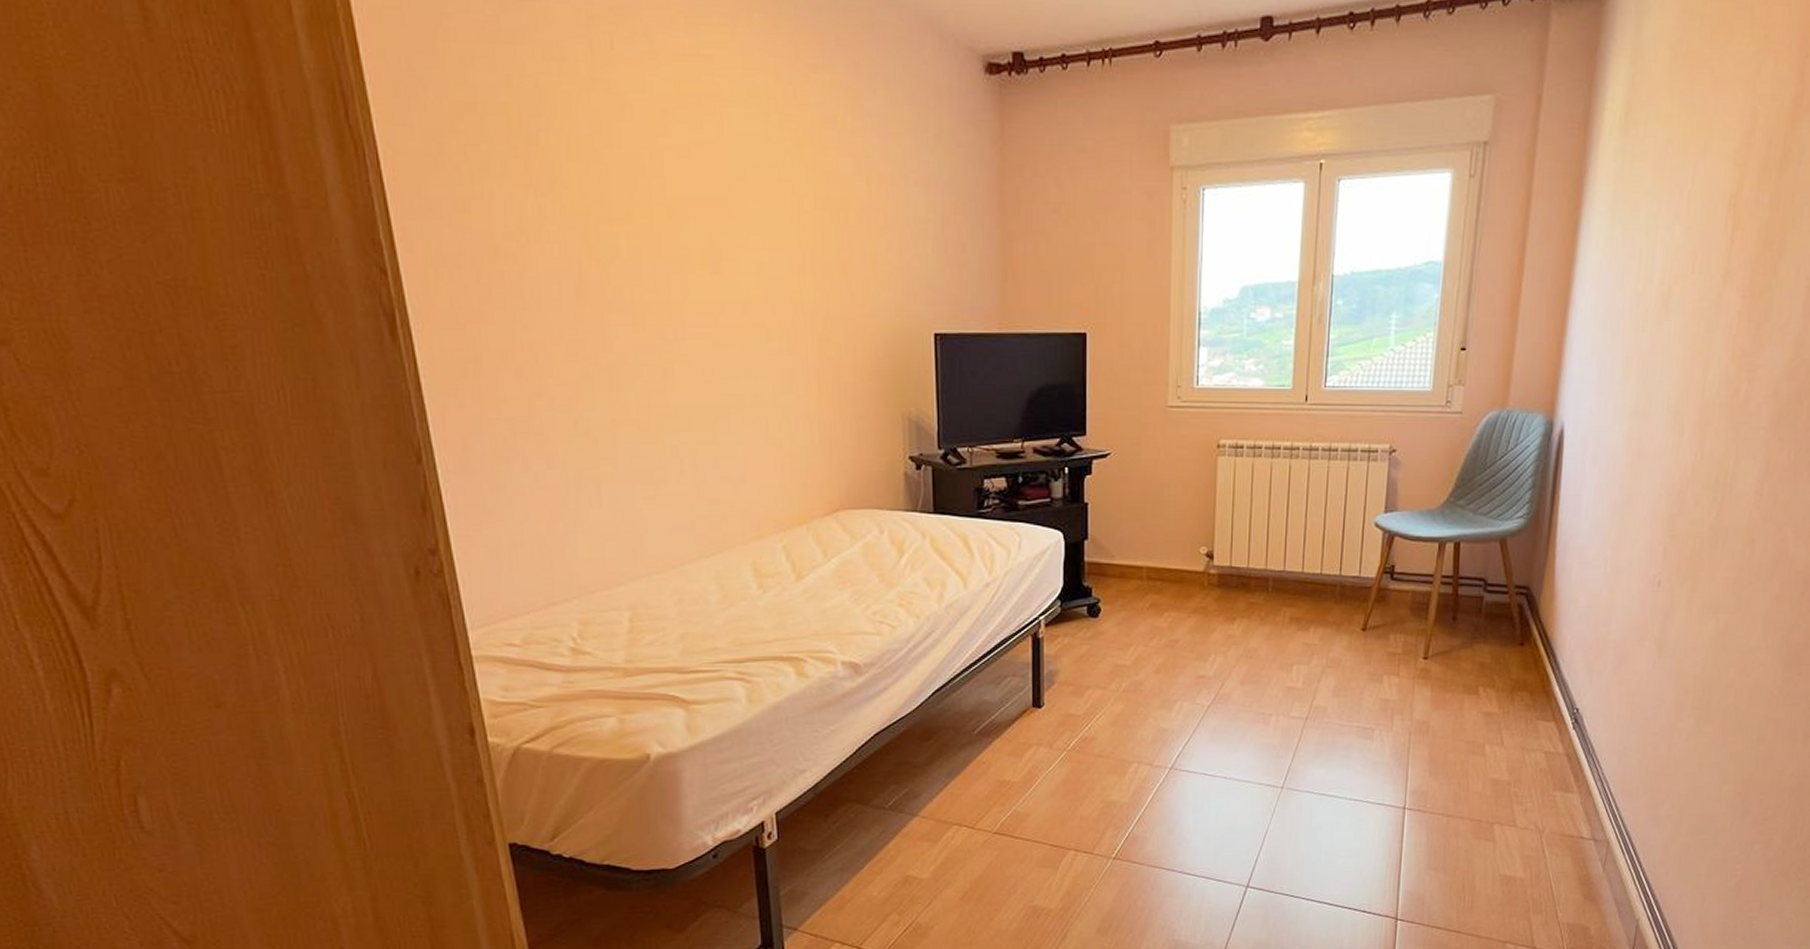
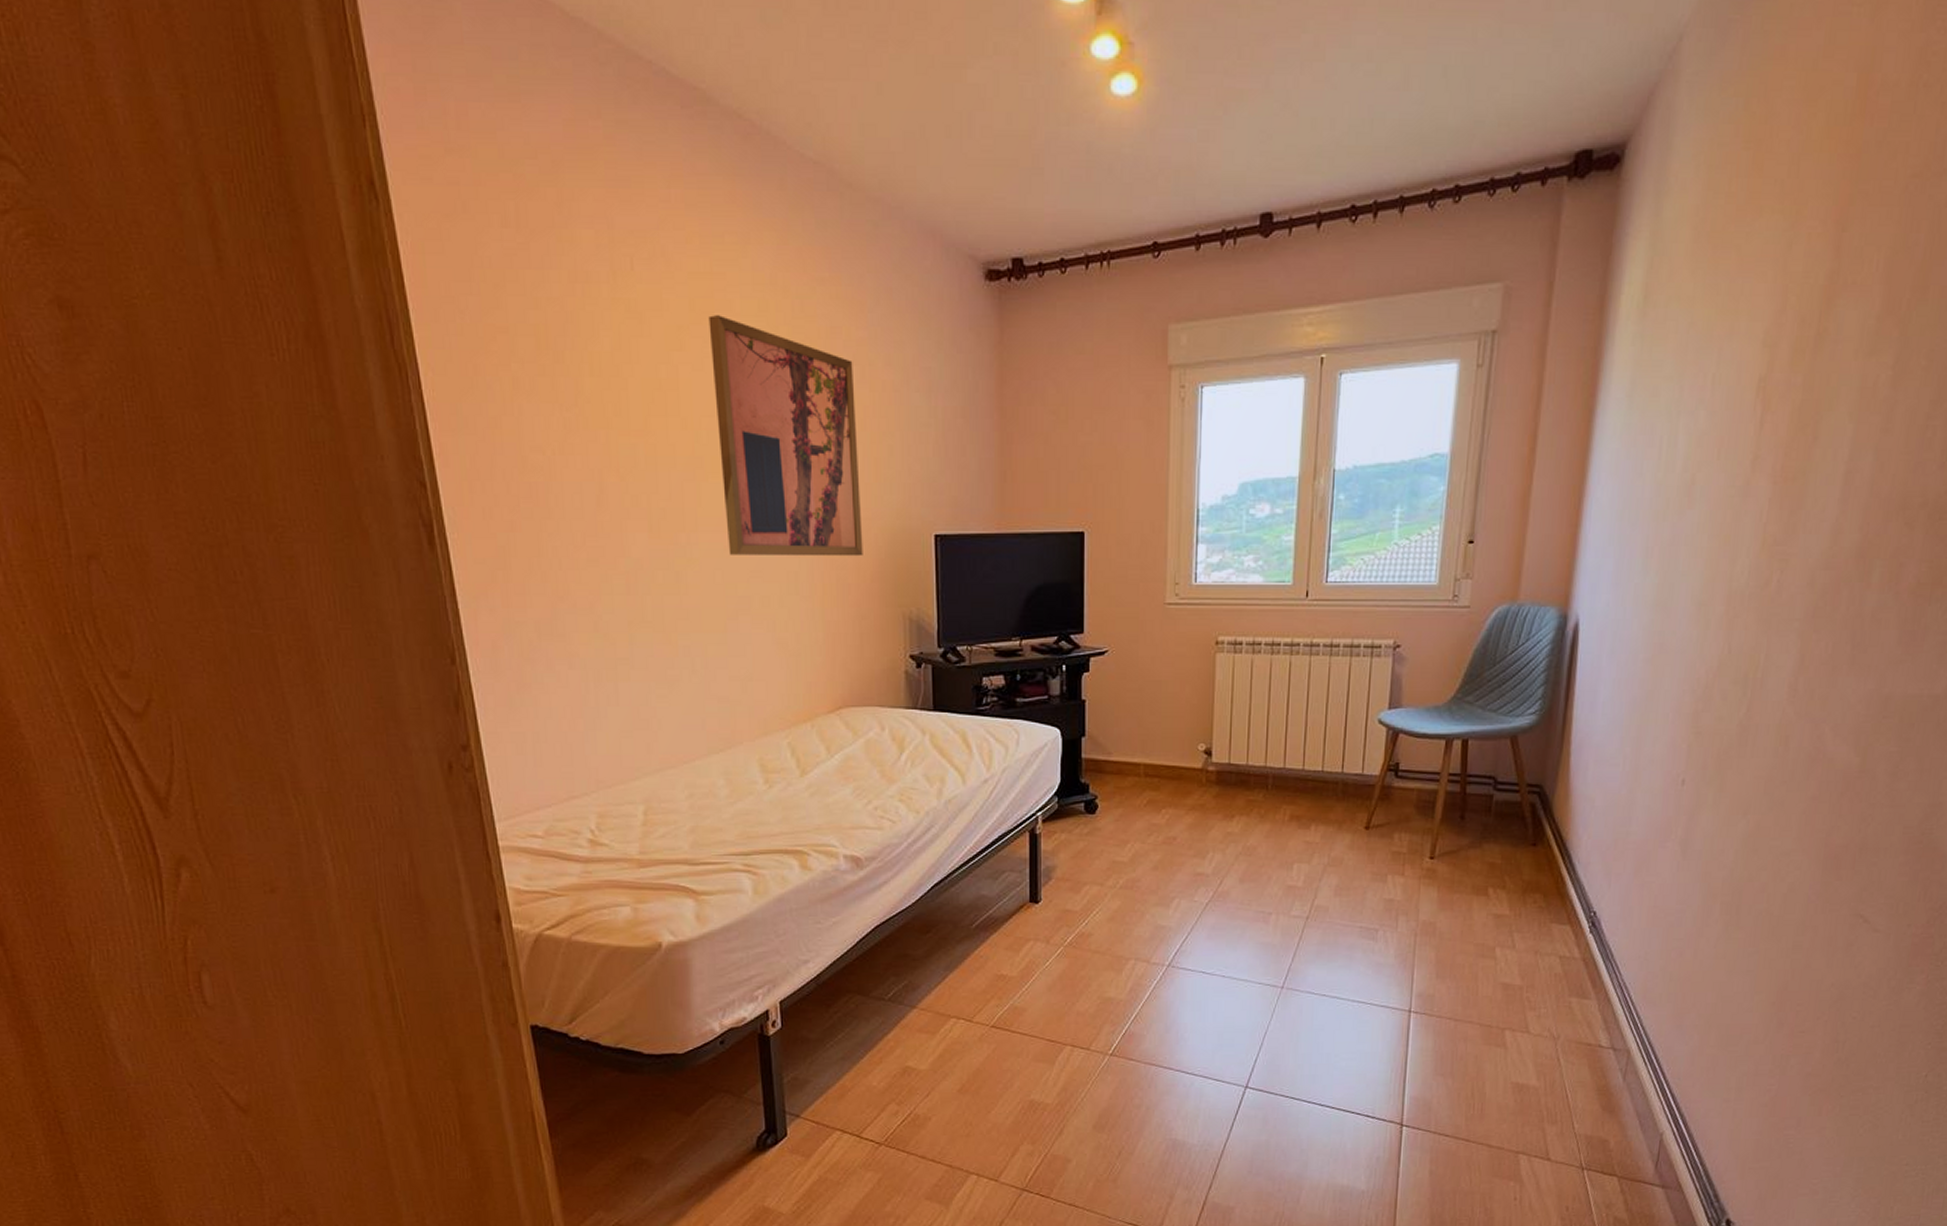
wall art: none [695,100,860,355] -> present [708,315,863,557]

